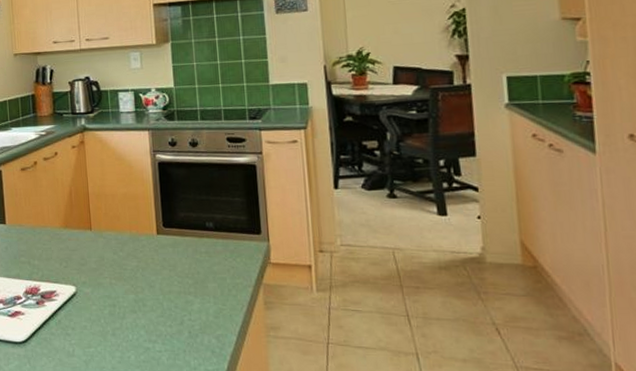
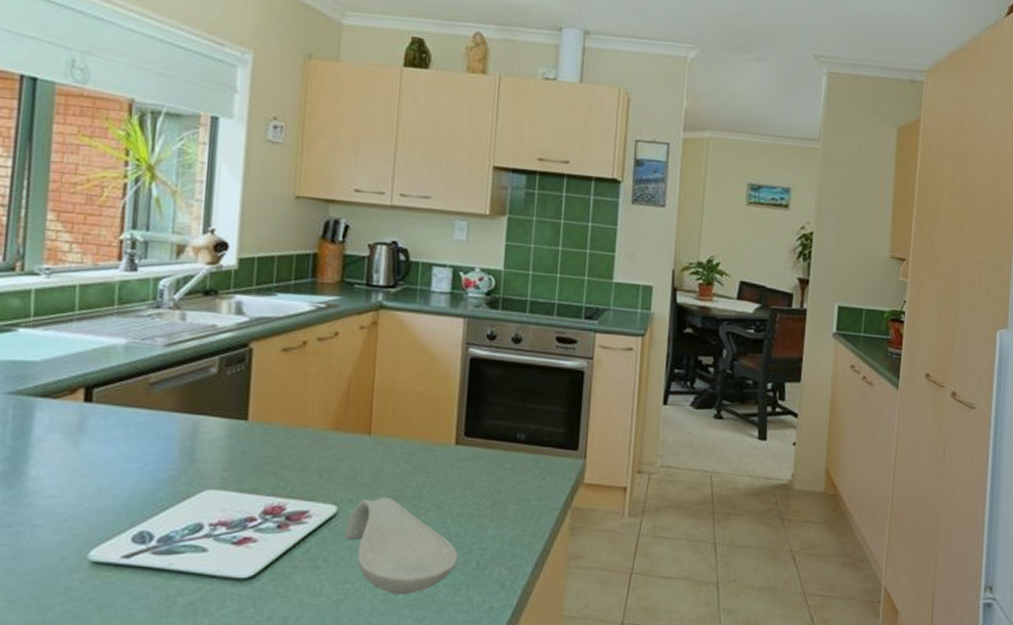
spoon rest: none [84,279,174,357] -> present [344,497,459,594]

